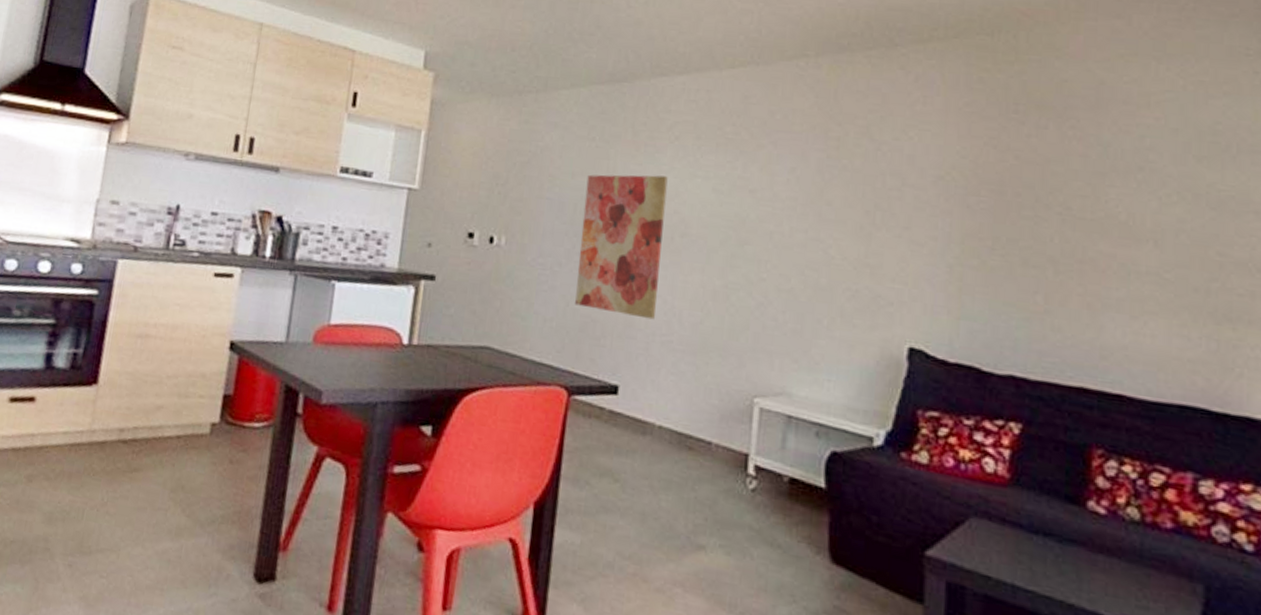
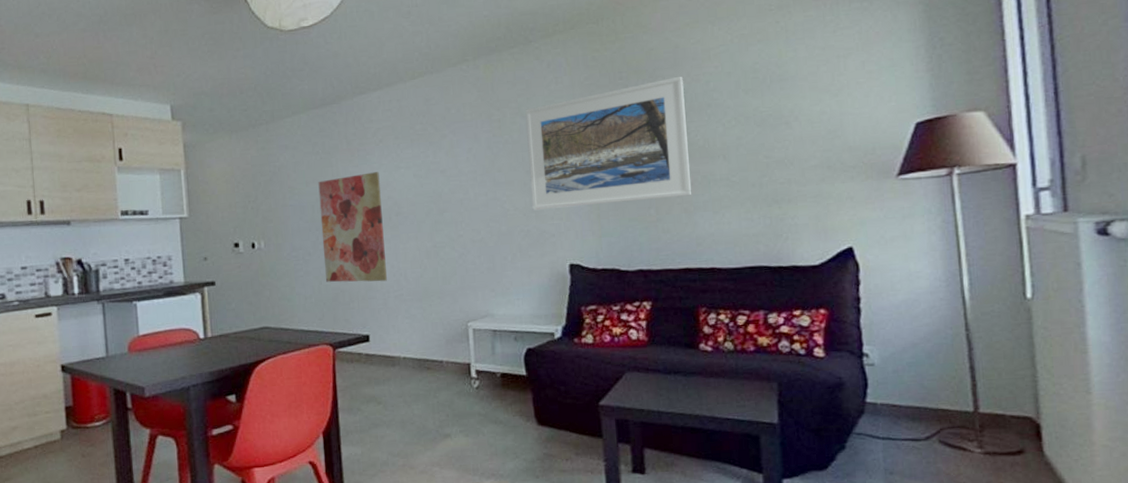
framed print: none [867,122,1106,287] -> present [525,76,692,211]

